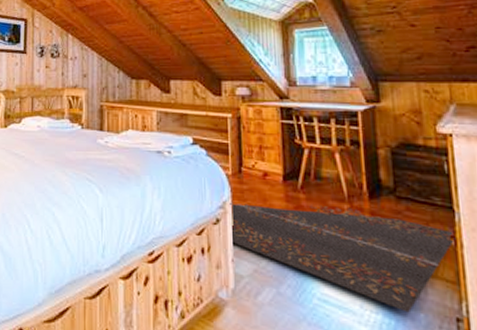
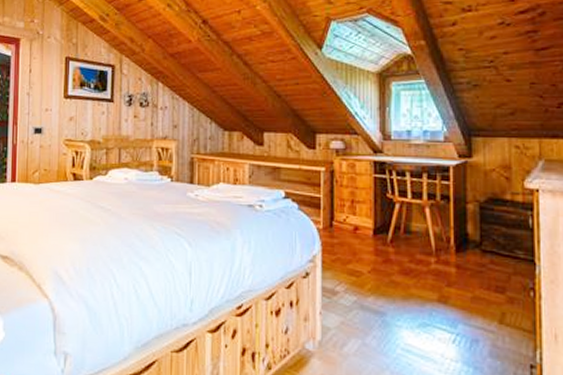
area rug: present [230,203,456,313] -> none [320,257,535,361]

